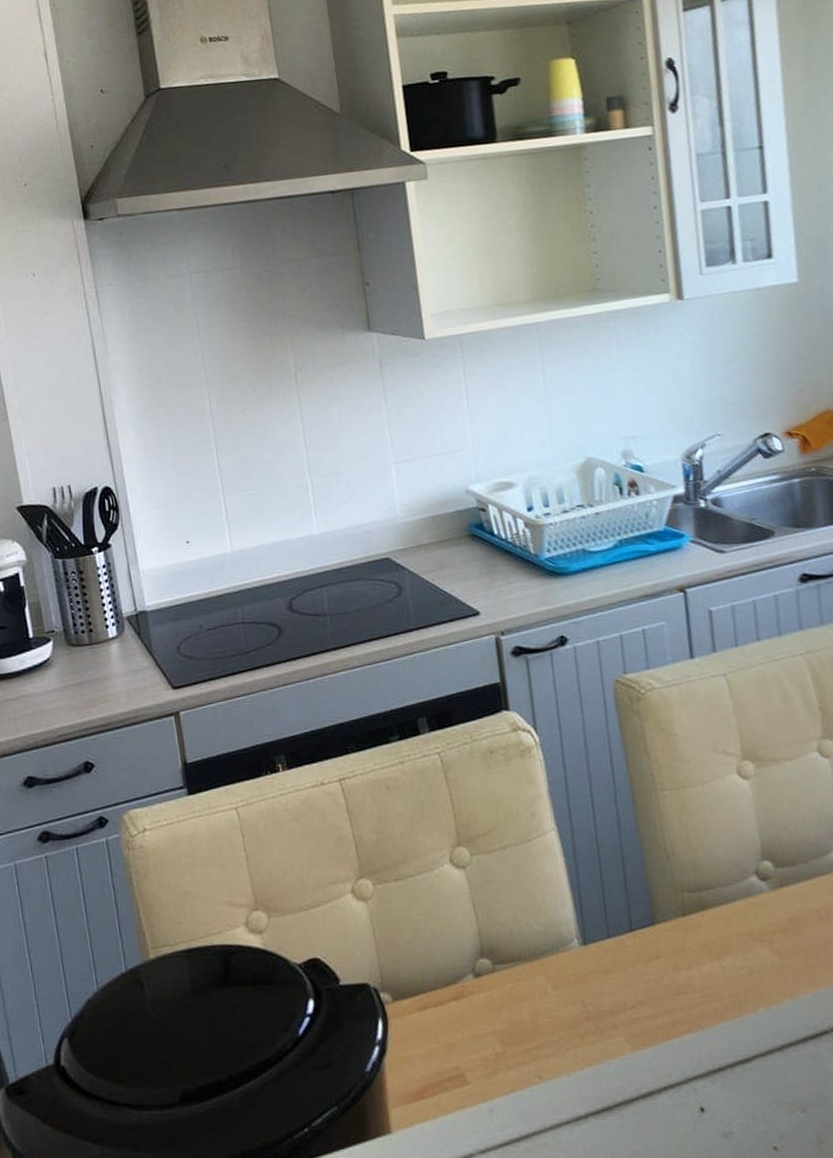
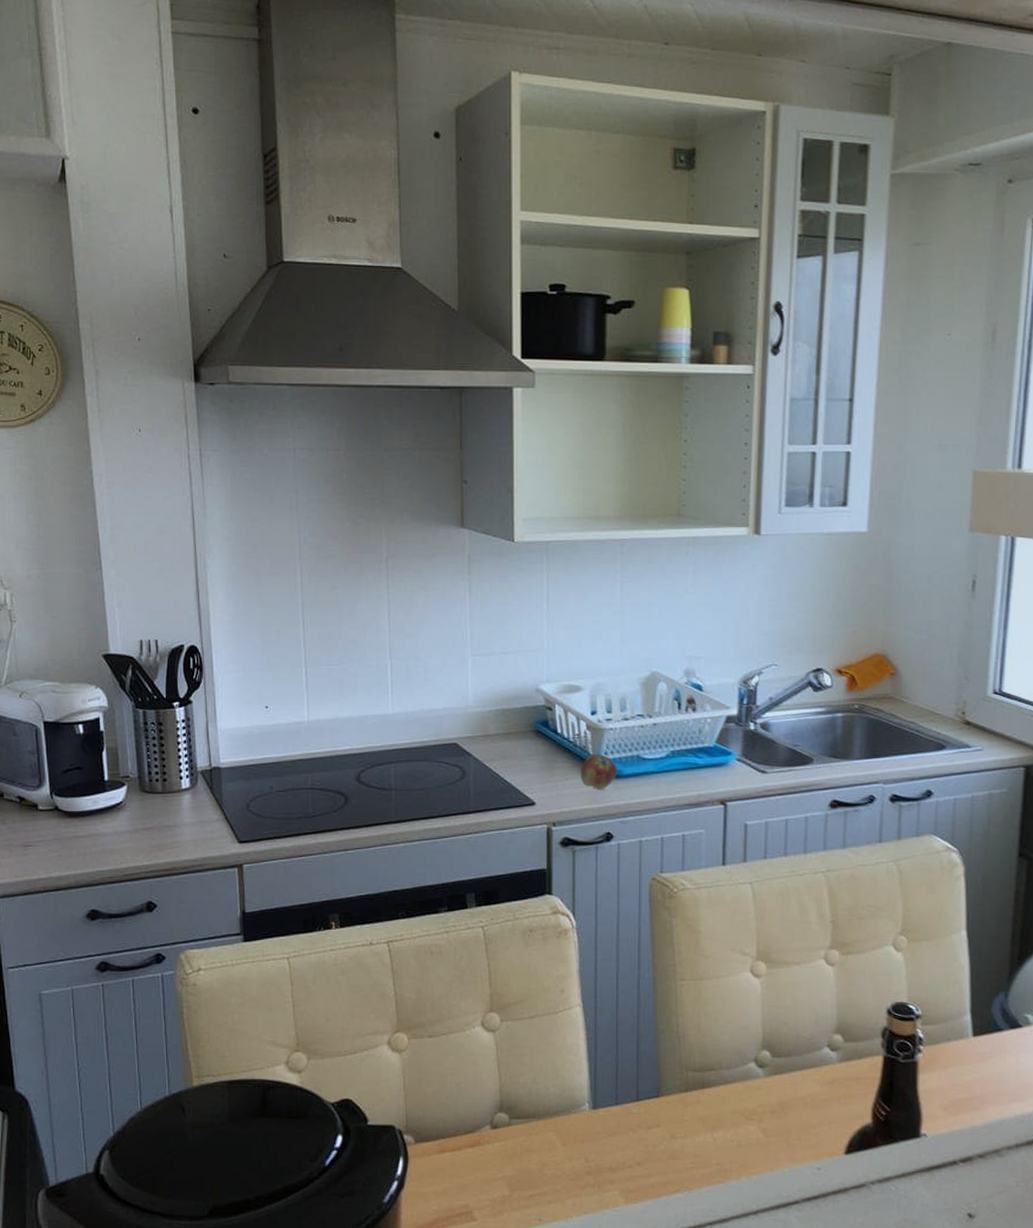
fruit: none [523,551,563,591] -> present [580,753,617,790]

